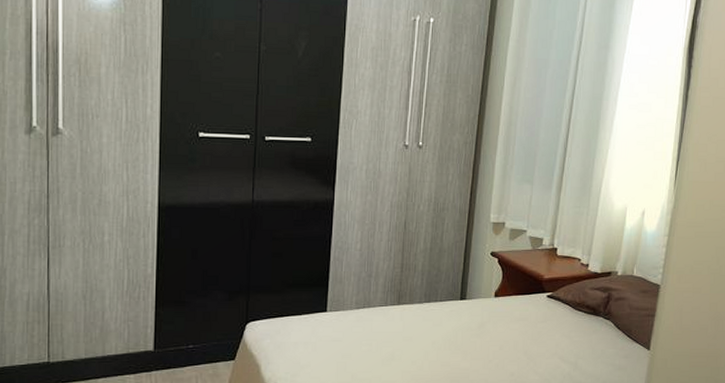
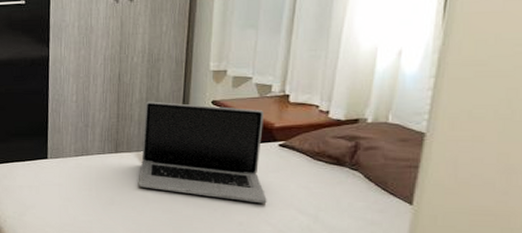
laptop: none [420,251,536,354] -> present [139,101,267,204]

